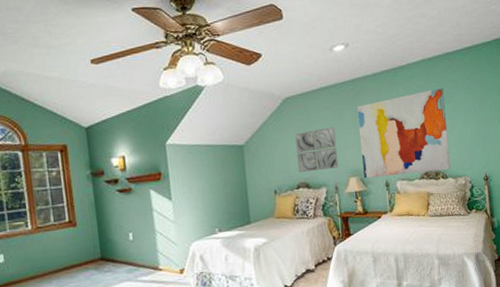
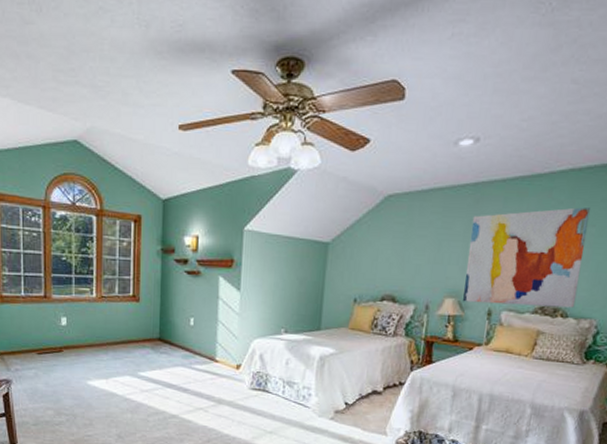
wall art: present [295,127,339,173] -> none [386,236,441,285]

